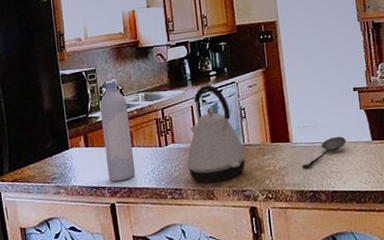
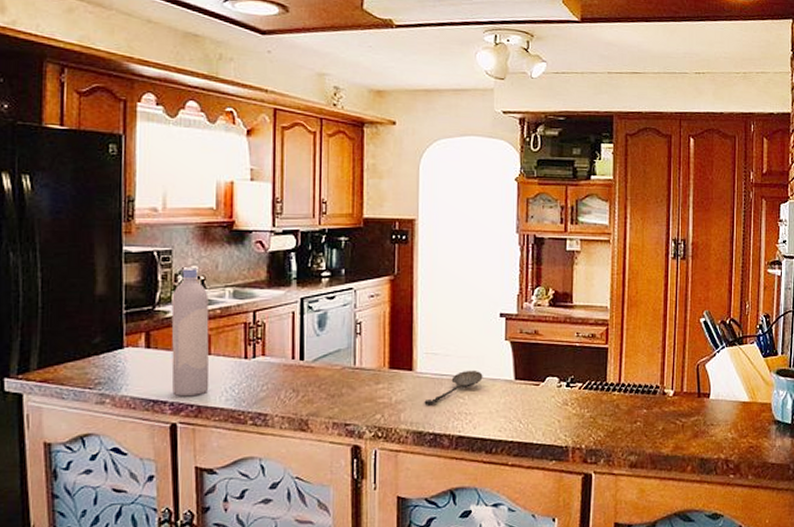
kettle: present [186,85,246,183] -> none [276,288,356,411]

